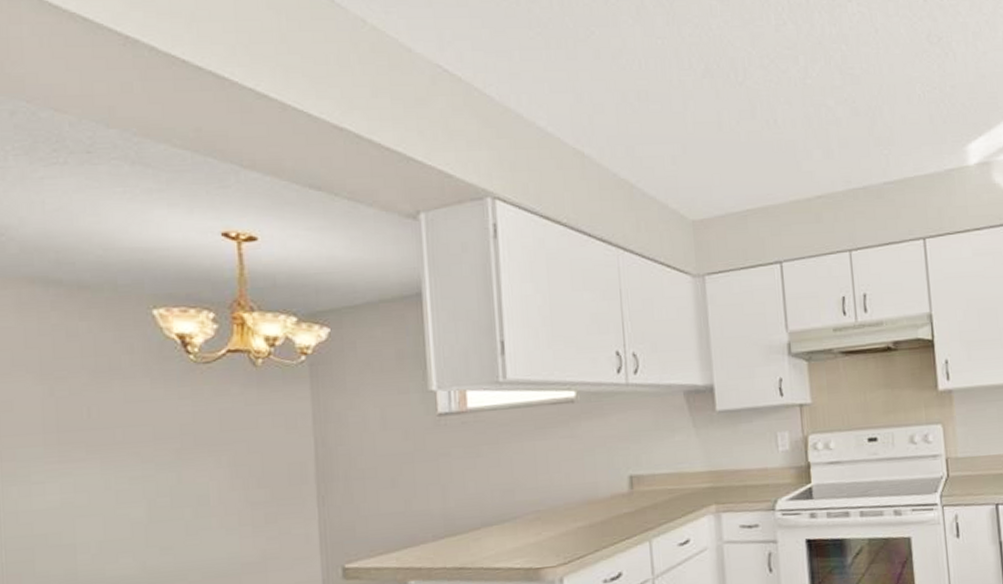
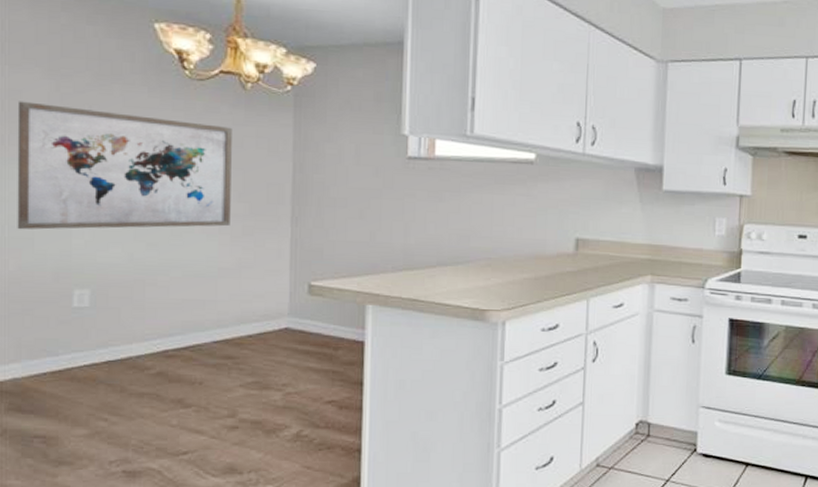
wall art: none [8,408,251,553] -> present [17,101,232,230]

